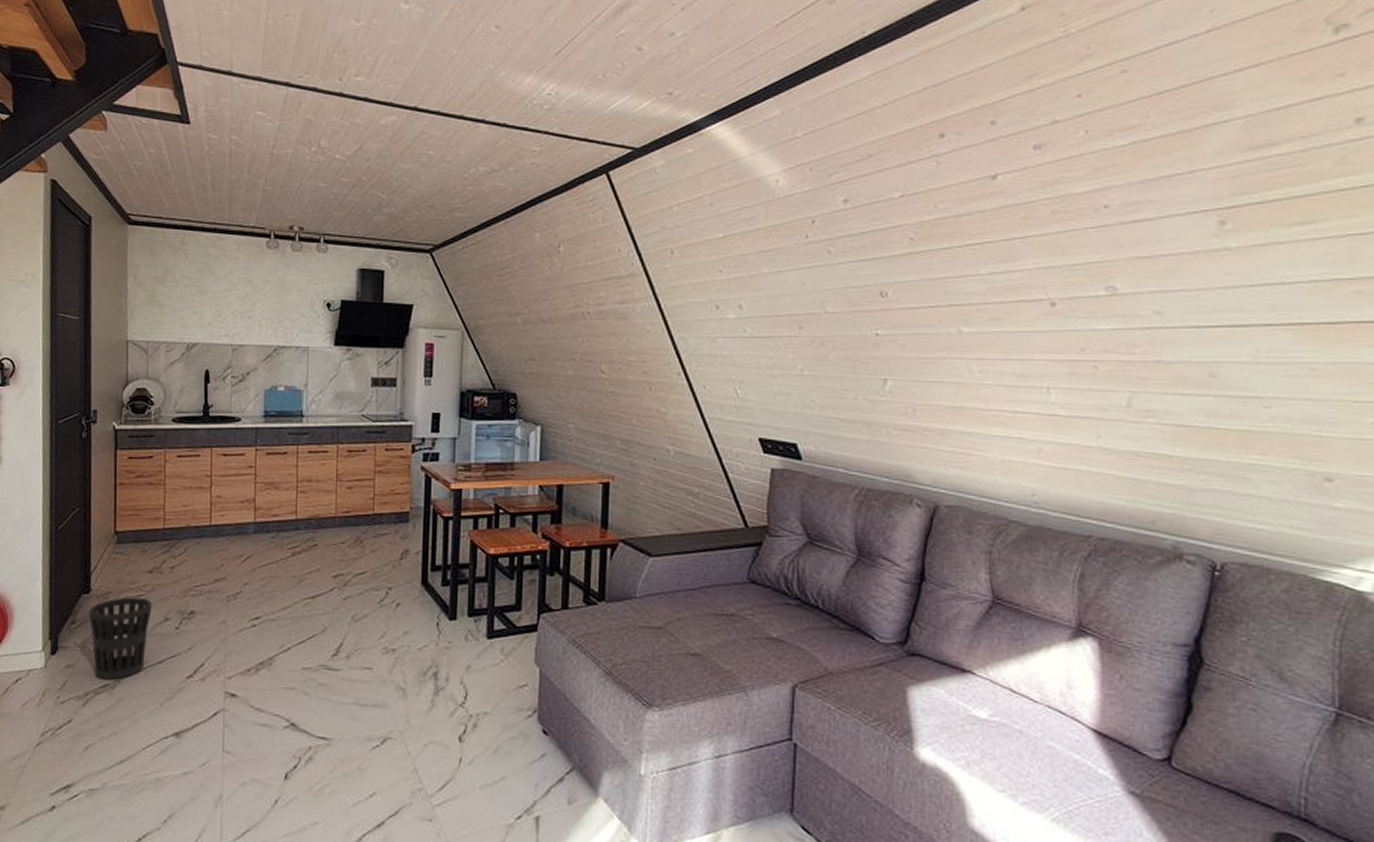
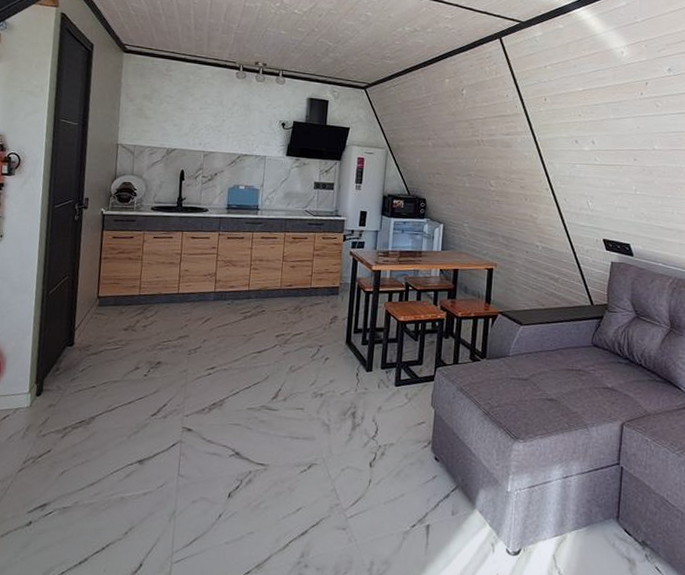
wastebasket: present [88,597,152,680] -> none [71,350,126,417]

